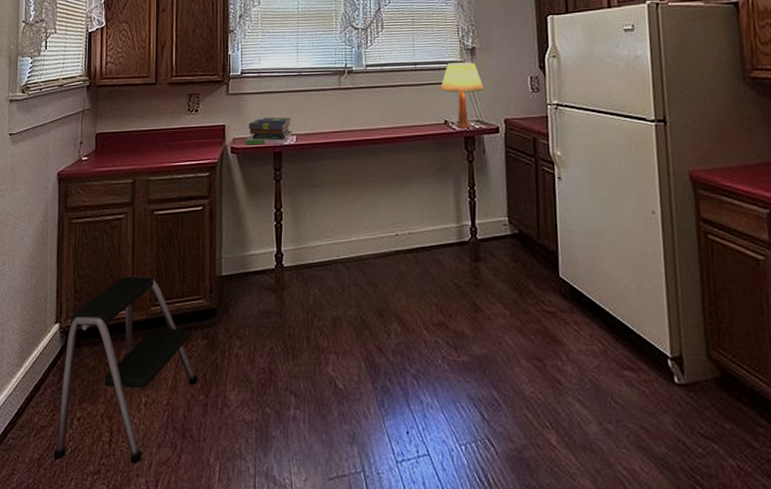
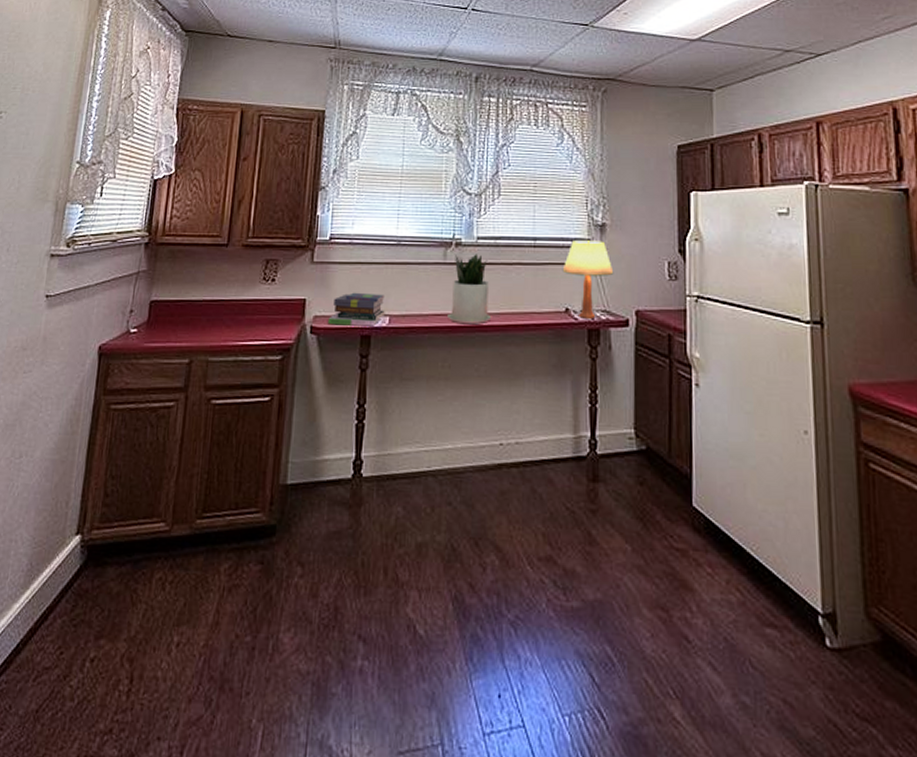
step stool: present [53,276,198,464] -> none [55,479,247,723]
planter: none [345,79,382,139] -> present [447,254,491,325]

